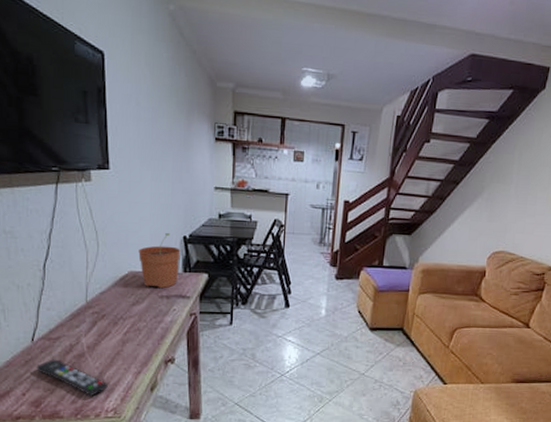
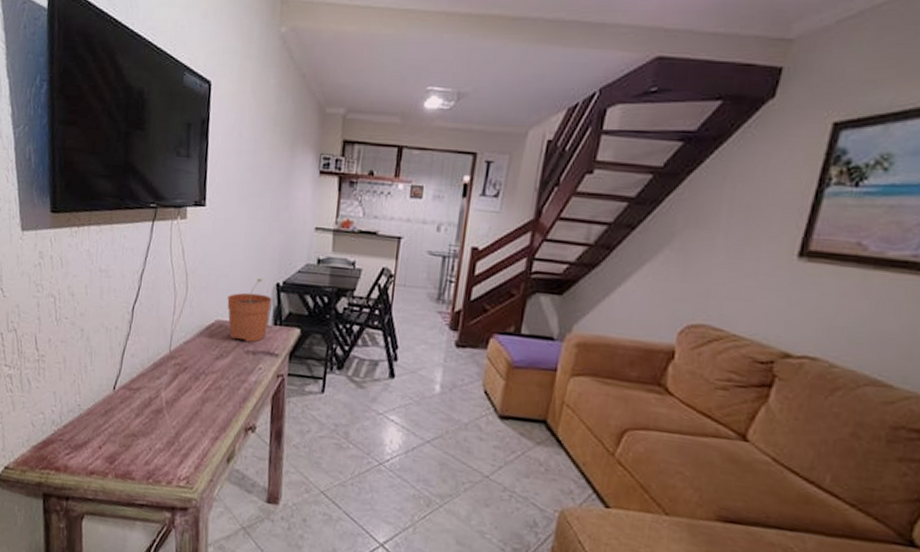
remote control: present [36,359,108,397] -> none [114,411,183,460]

